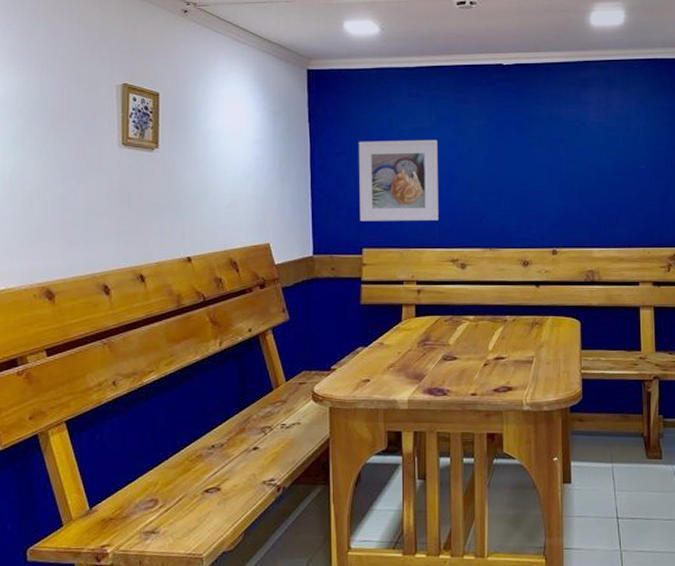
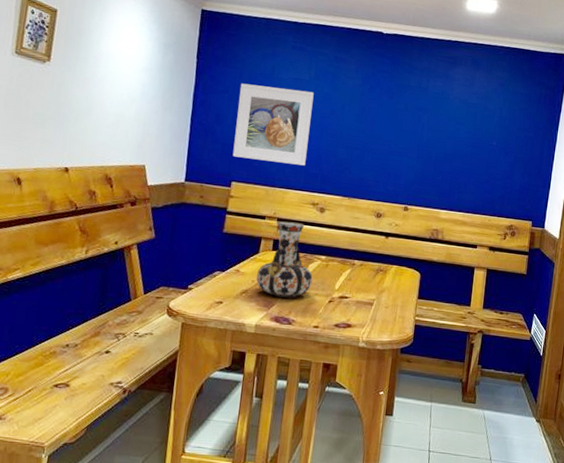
vase: none [403,282,463,367] -> present [256,221,313,298]

